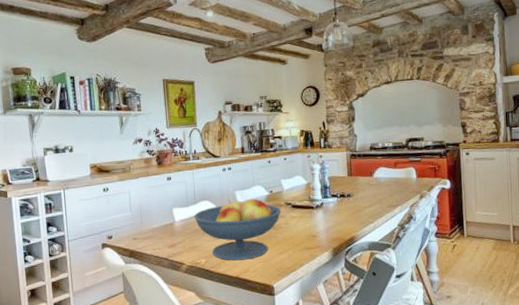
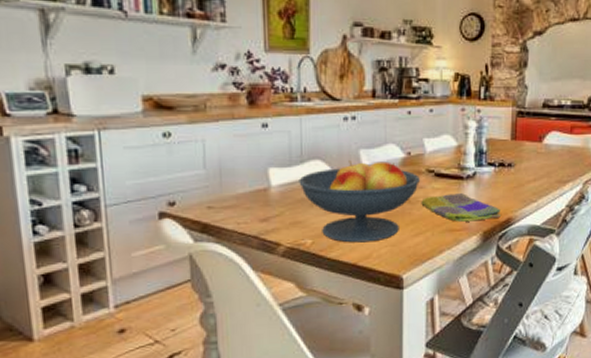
dish towel: none [283,219,345,242] -> present [421,193,501,222]

